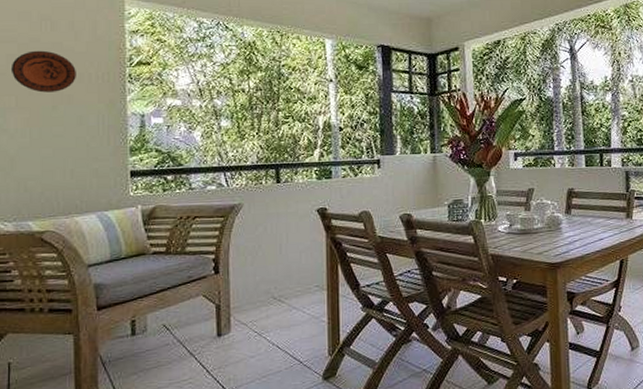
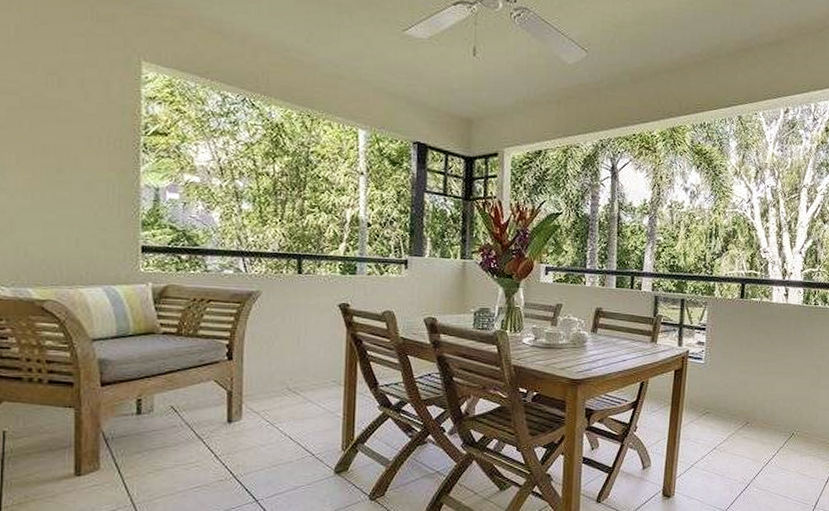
decorative plate: present [10,50,76,93] -> none [11,106,85,154]

